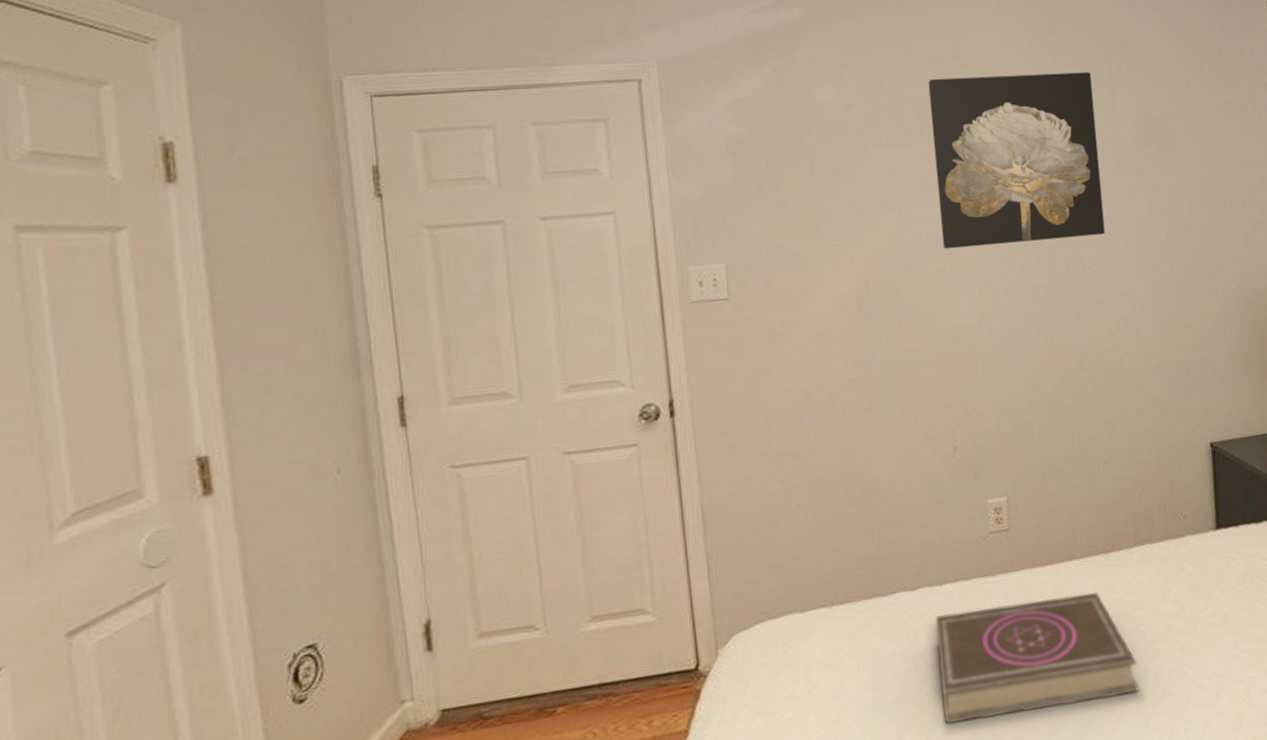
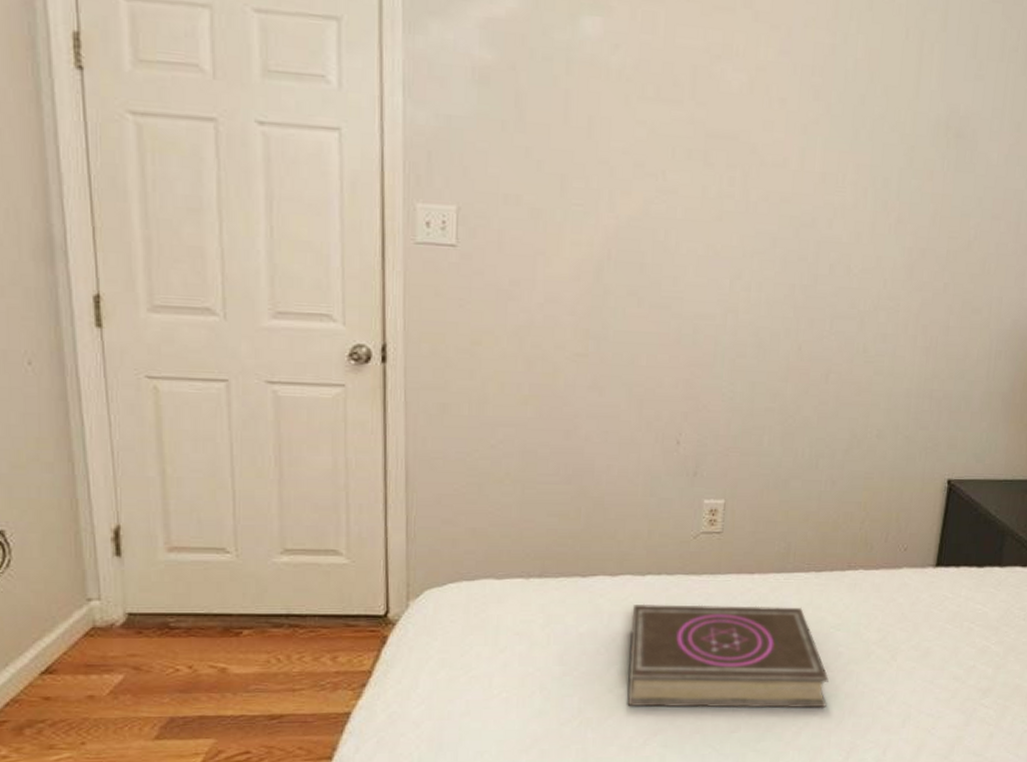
wall art: present [928,72,1105,250] -> none [698,28,898,240]

